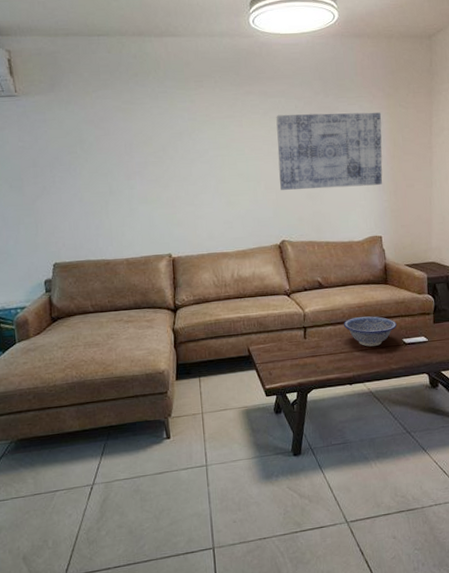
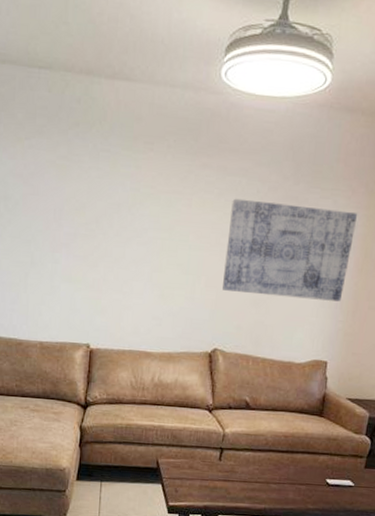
decorative bowl: present [343,316,397,347] -> none [264,447,323,482]

